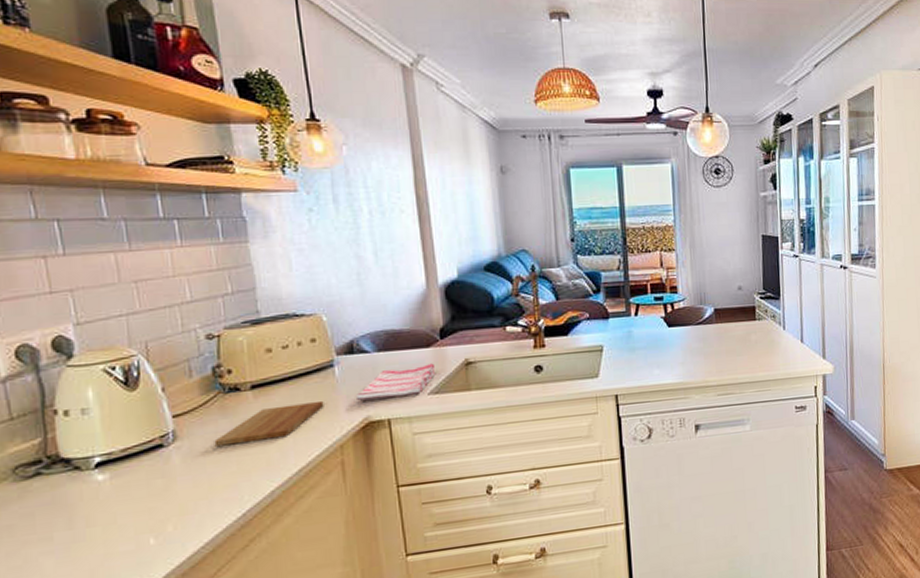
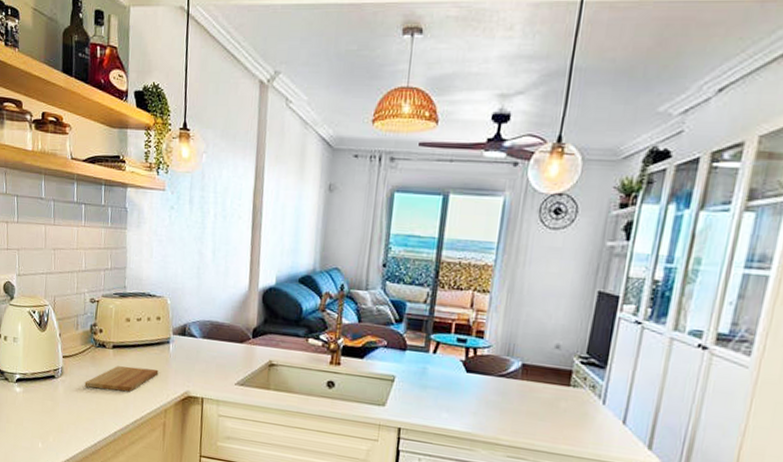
dish towel: present [357,363,436,401] -> none [182,355,245,382]

